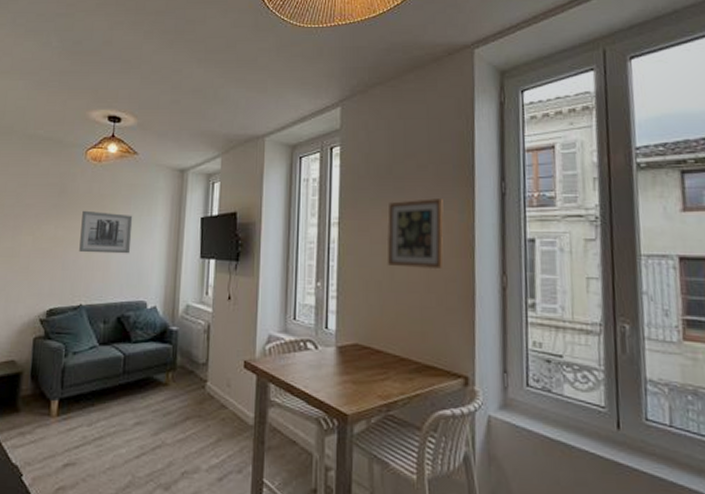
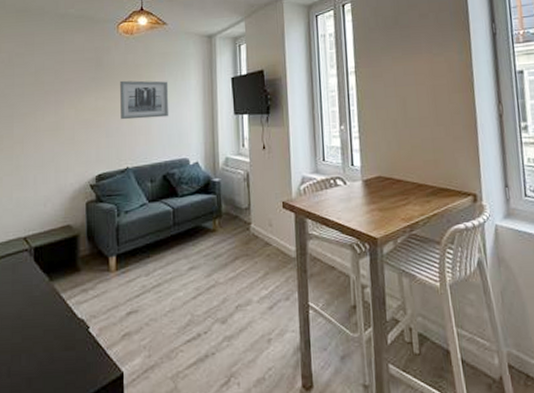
picture frame: present [386,198,444,270] -> none [397,42,448,105]

